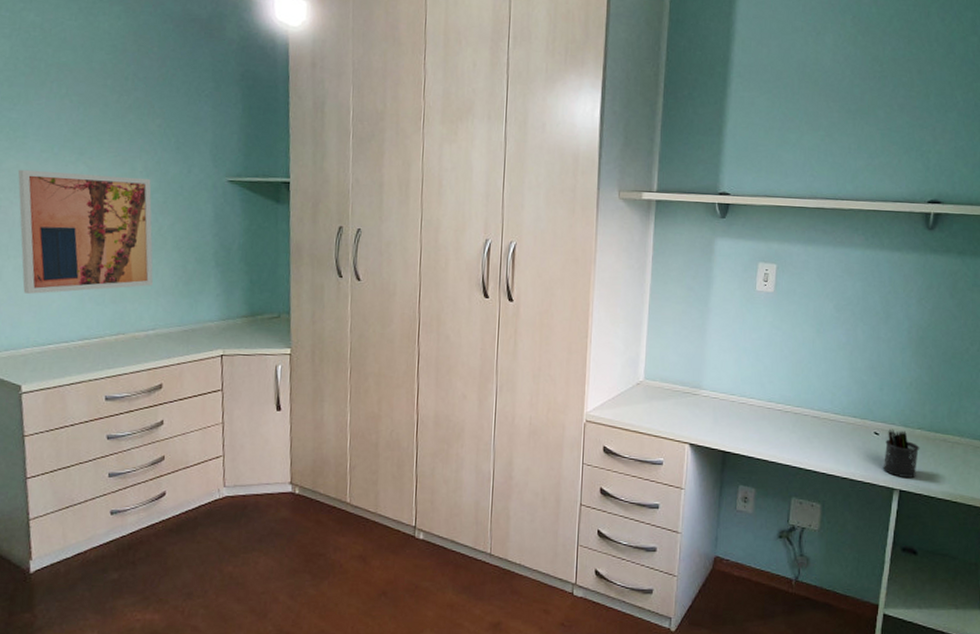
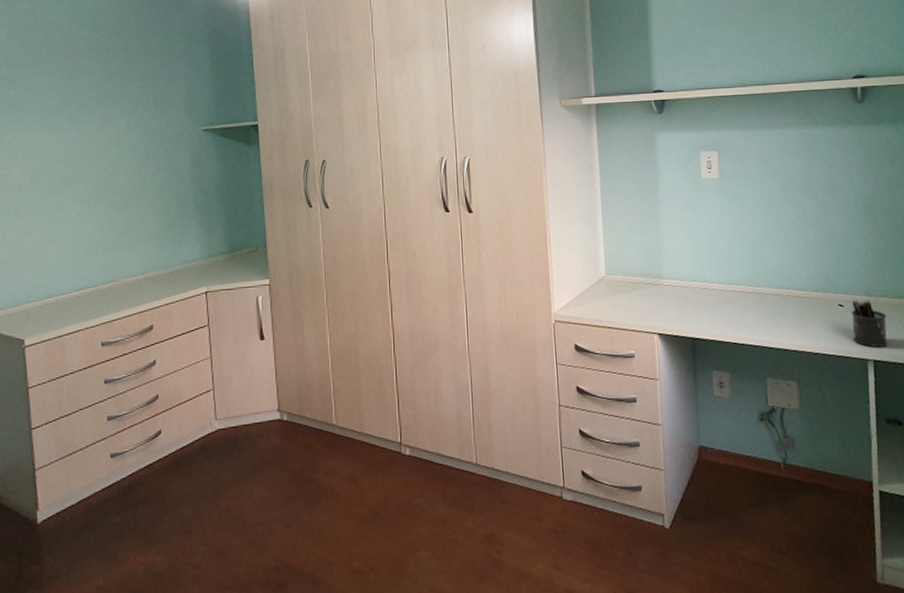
wall art: present [17,169,153,294] -> none [16,135,140,252]

